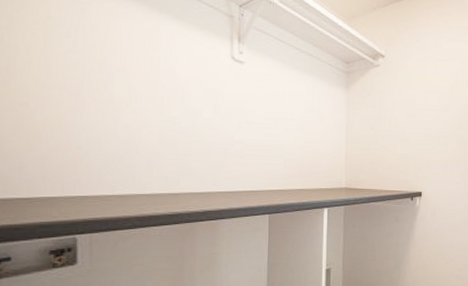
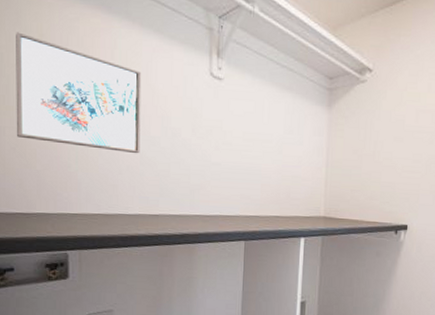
wall art: none [17,13,160,134] -> present [16,32,142,154]

